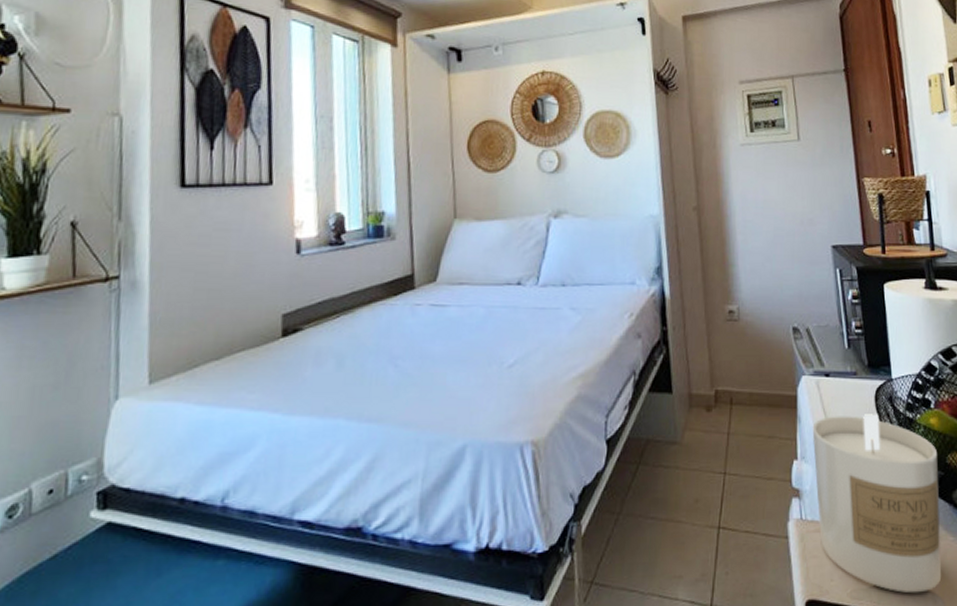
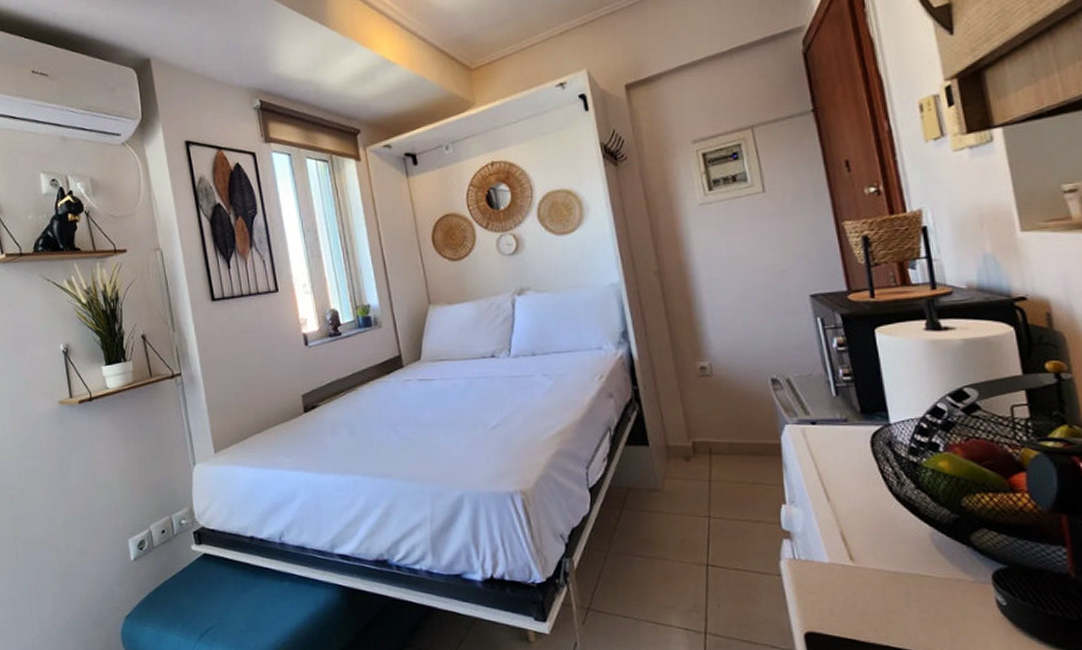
candle: present [812,414,942,594] -> none [800,459,961,631]

